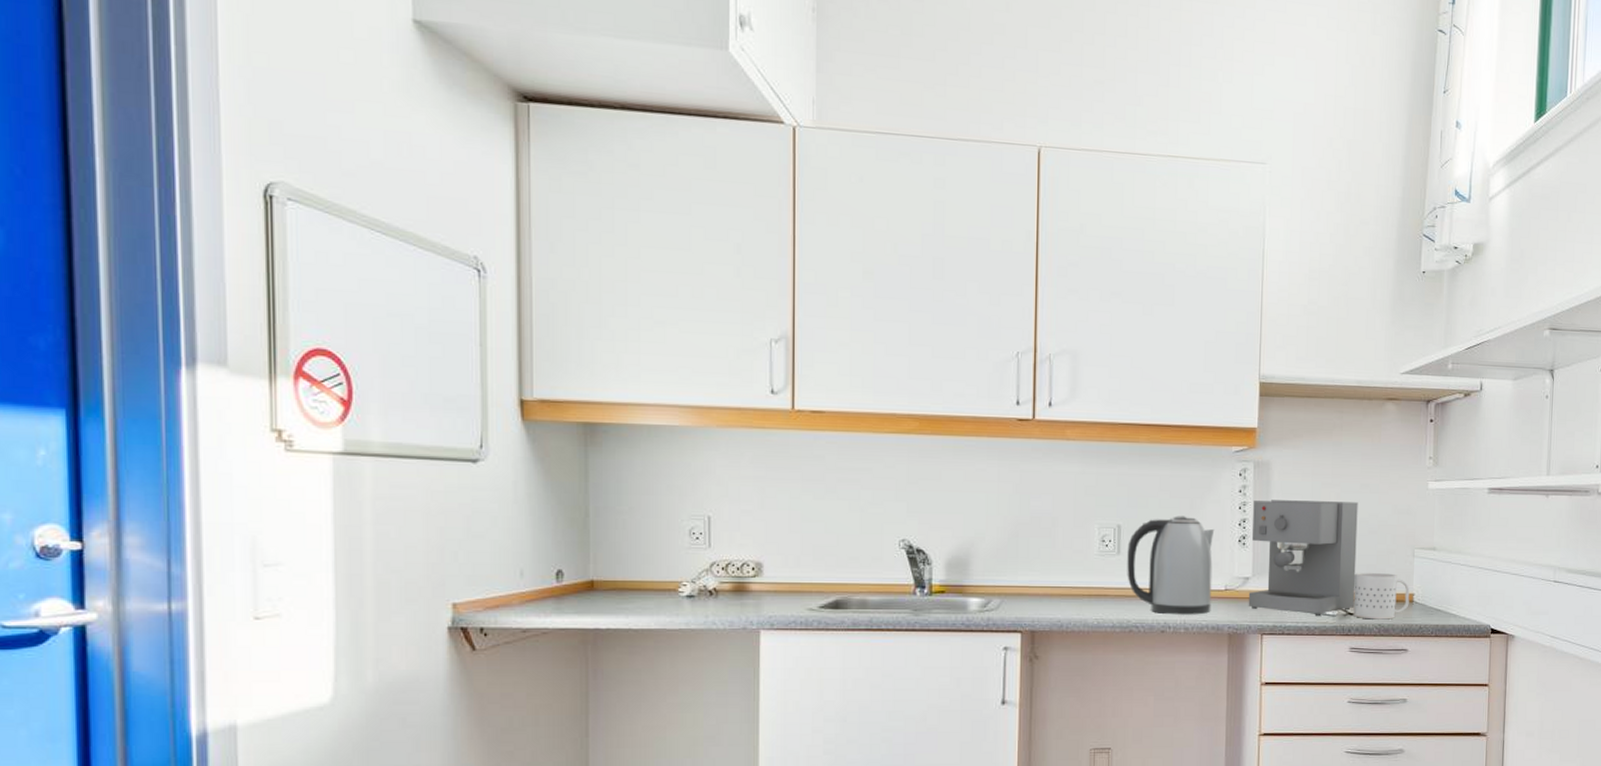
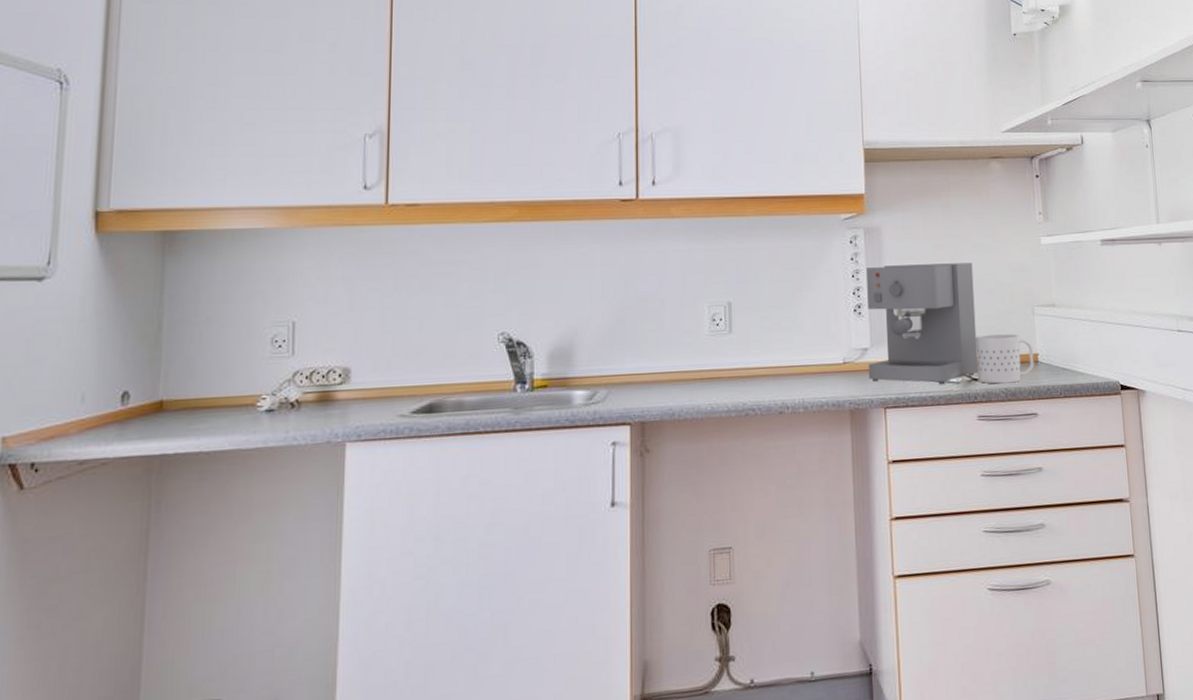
kettle: present [1127,516,1215,615] -> none [739,288,830,394]

